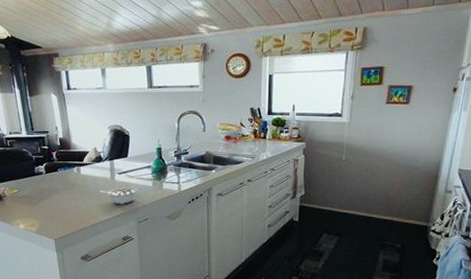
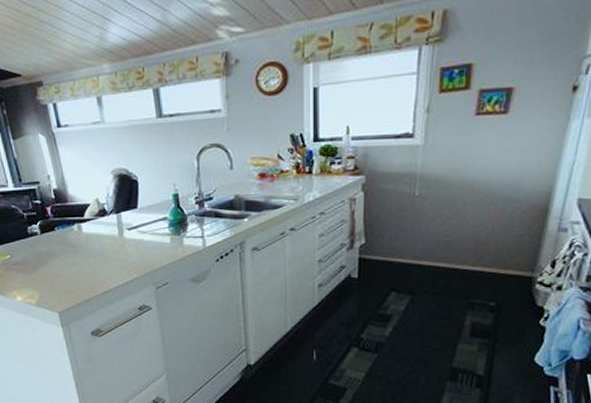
legume: present [100,186,138,204] -> none [107,244,154,267]

